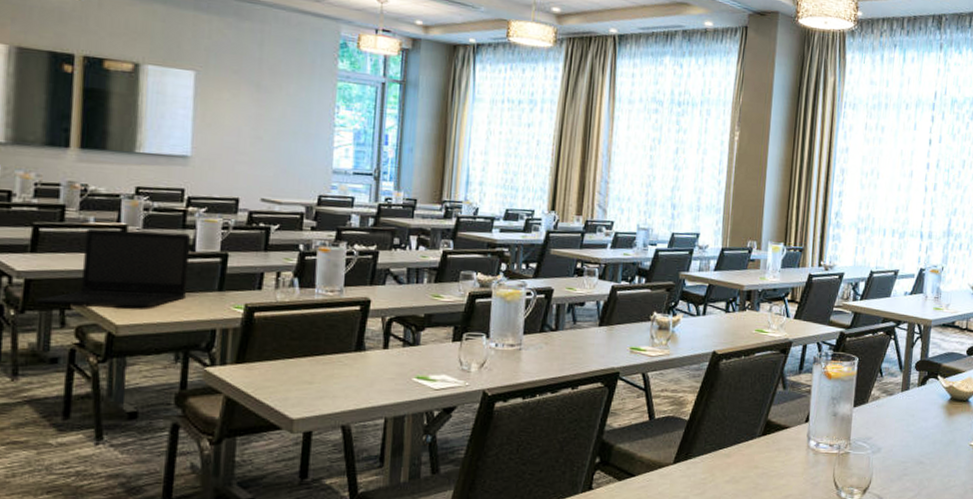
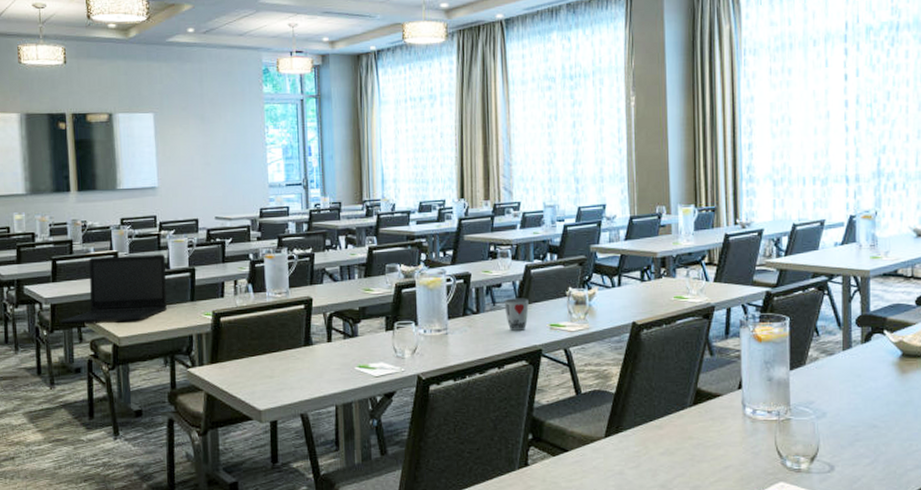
cup: none [585,318,611,352] -> present [504,298,529,331]

